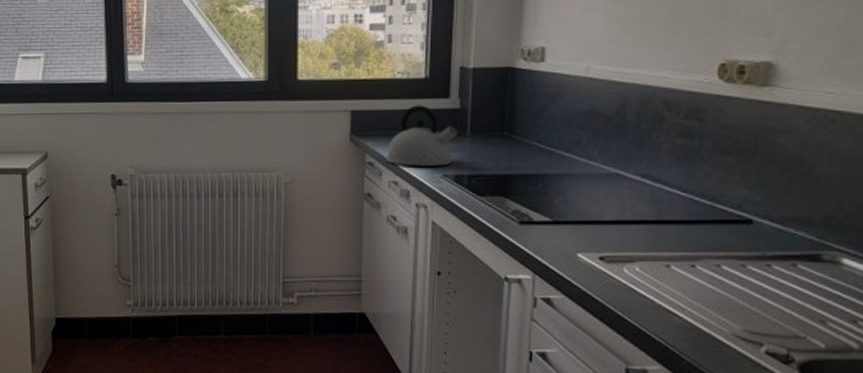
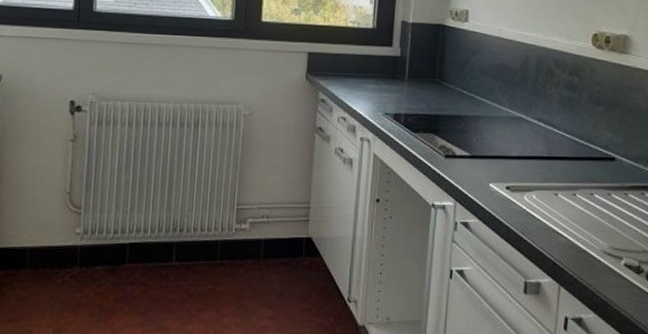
kettle: present [385,105,458,166] -> none [336,51,398,105]

